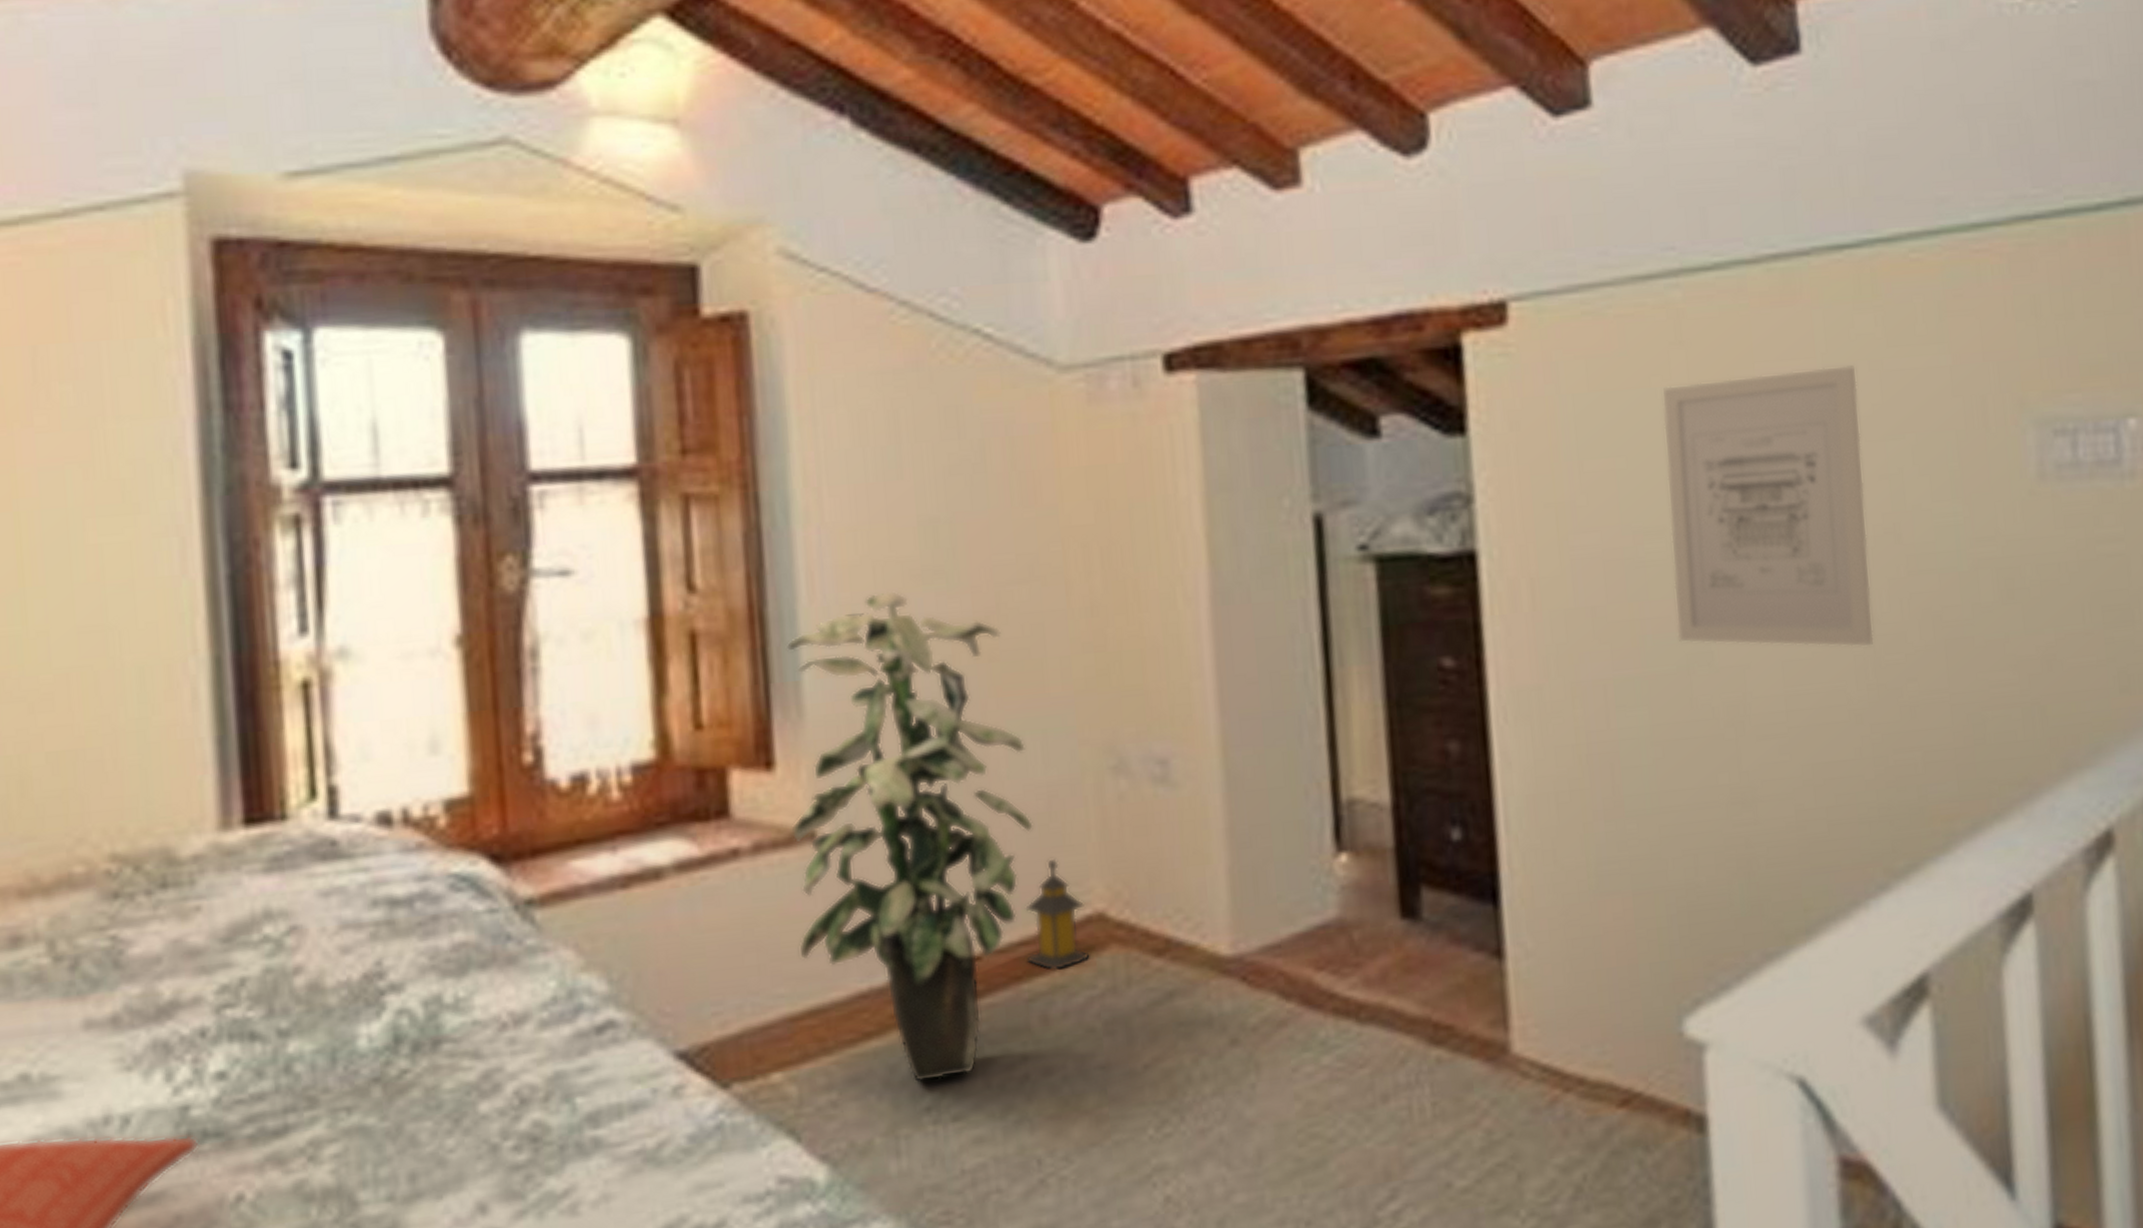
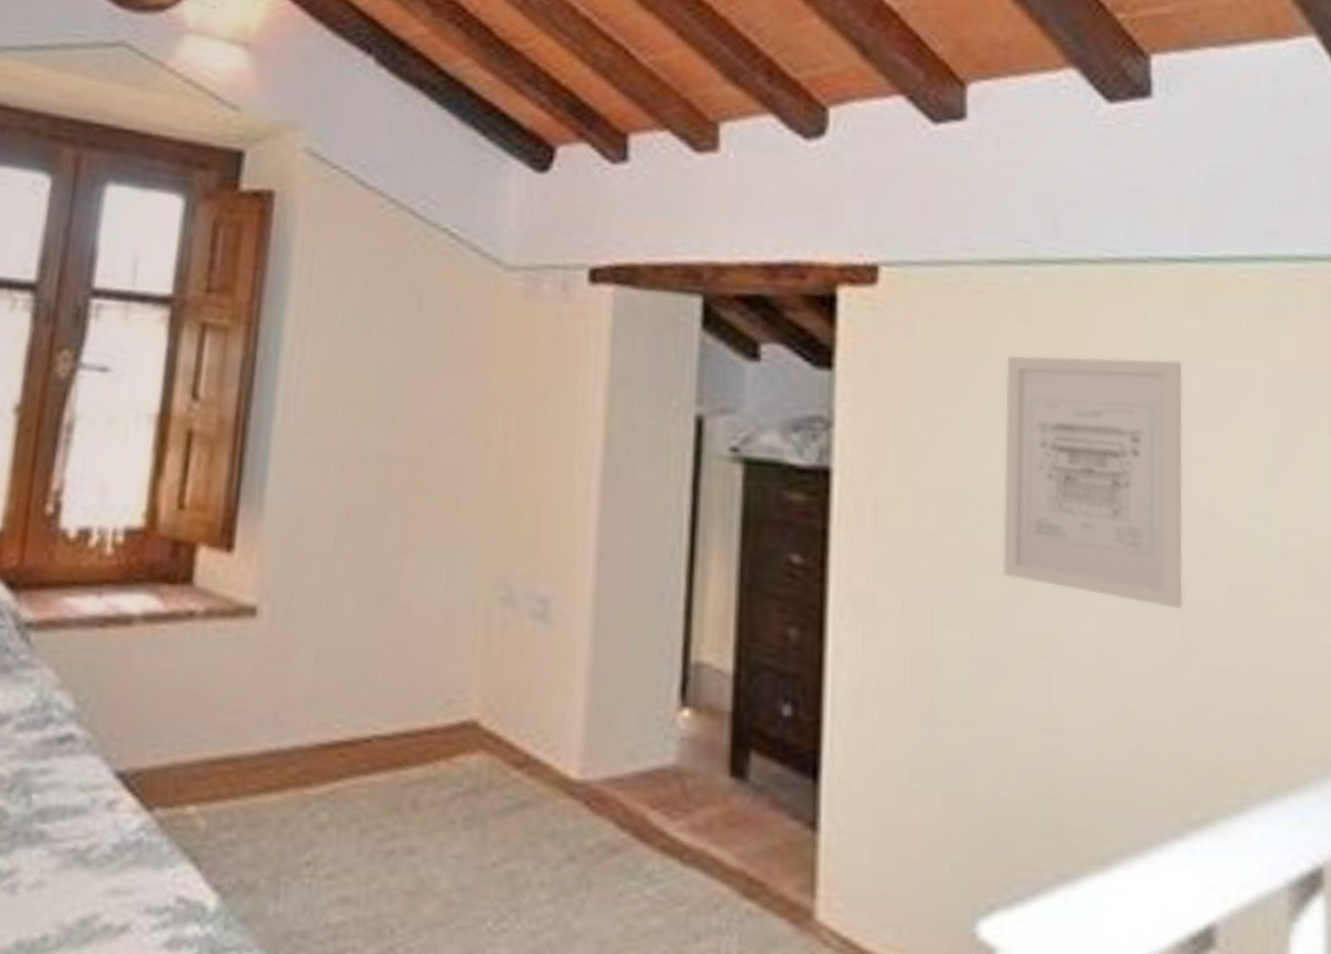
indoor plant: present [787,591,1033,1083] -> none [226,423,434,840]
lantern: present [1025,858,1090,972] -> none [408,667,462,765]

